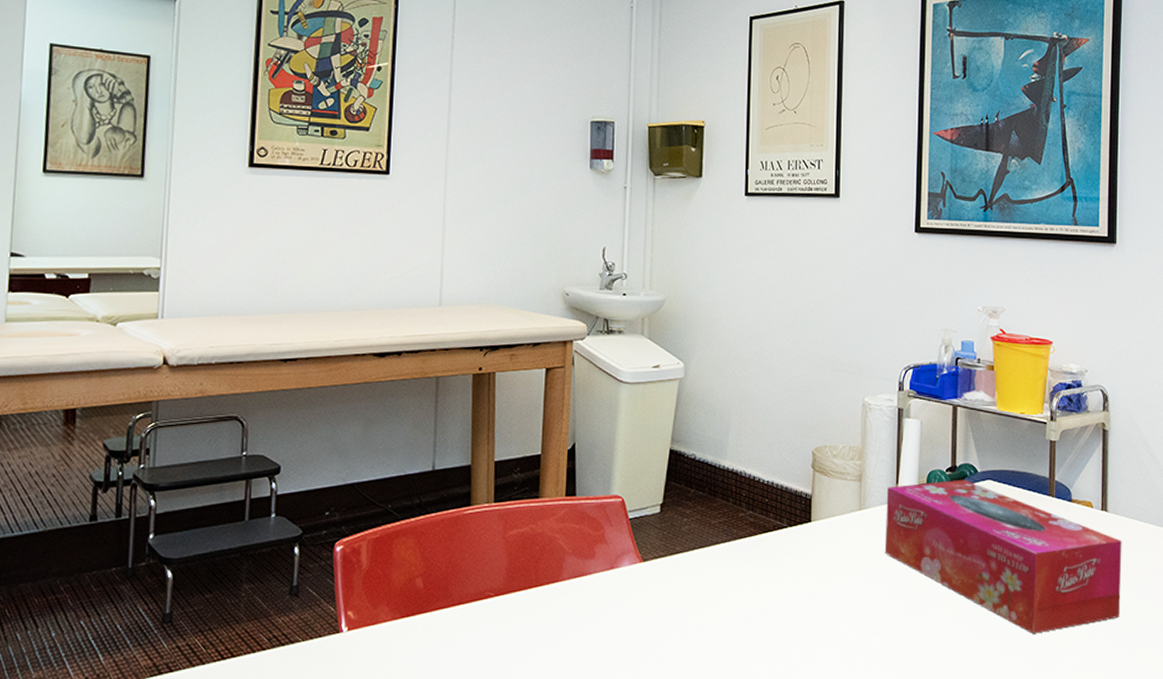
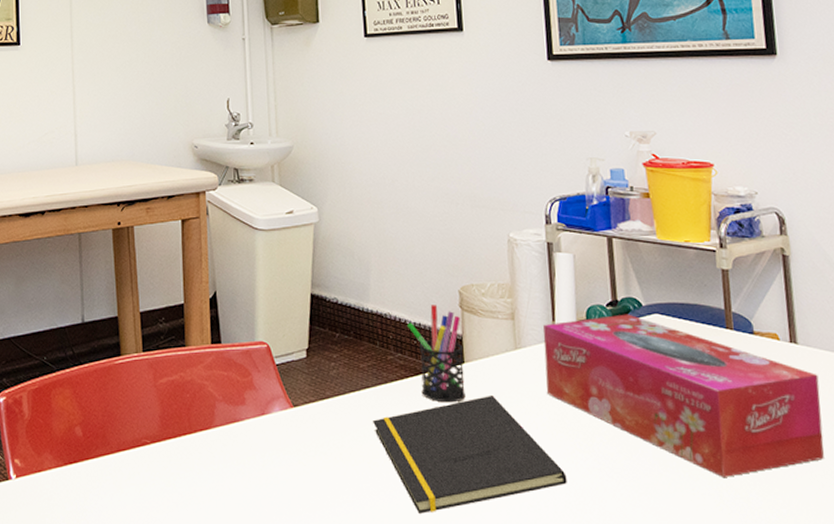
notepad: none [719,554,895,668] -> present [373,396,567,514]
pen holder: none [761,464,812,560] -> present [407,305,466,403]

